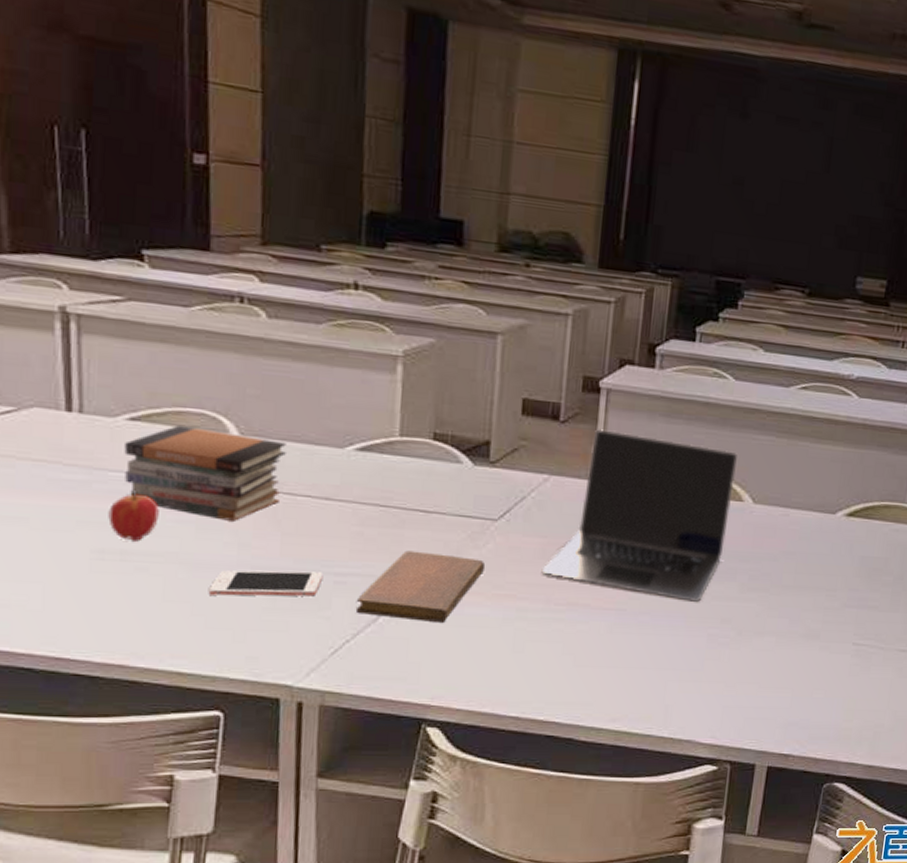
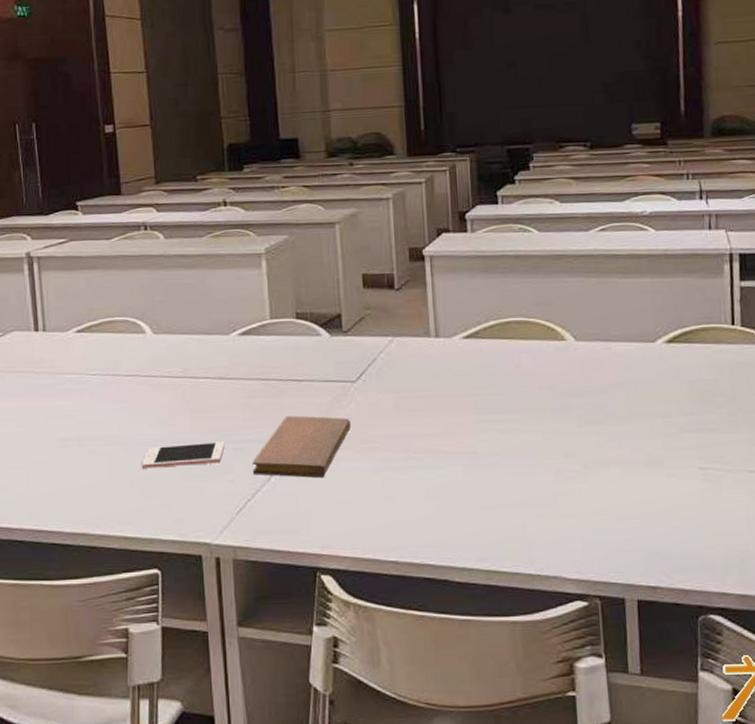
apple: present [108,490,159,541] -> none [67,388,102,429]
book stack: present [124,426,286,521] -> none [75,332,187,405]
laptop: present [541,429,739,602] -> none [398,291,556,439]

